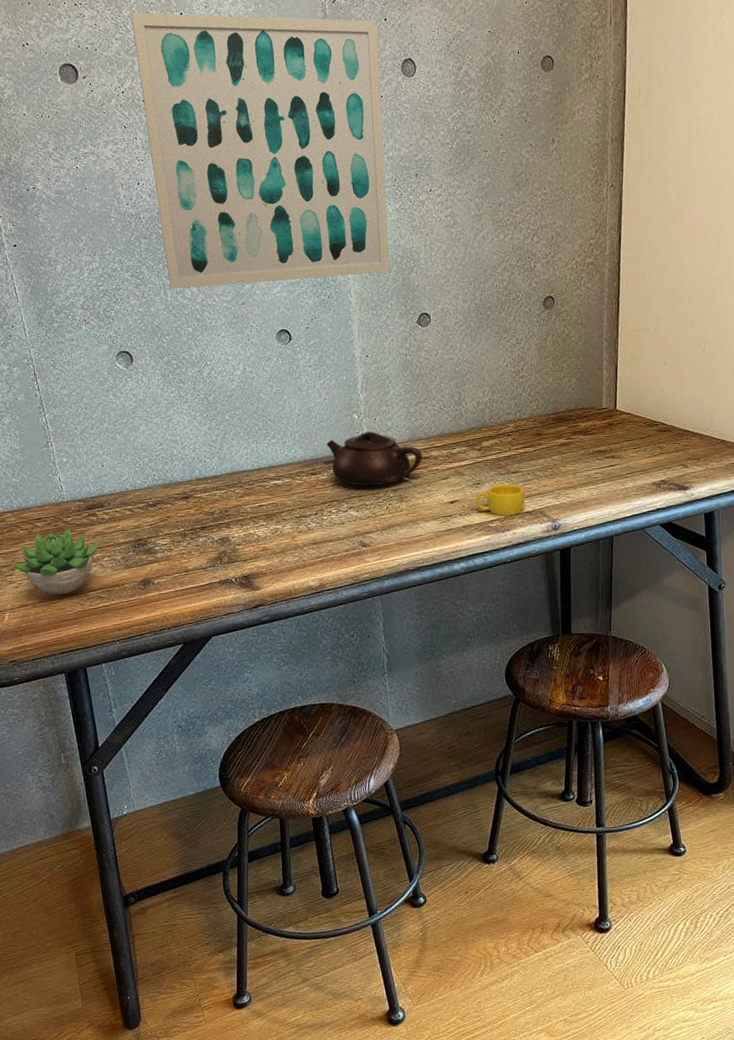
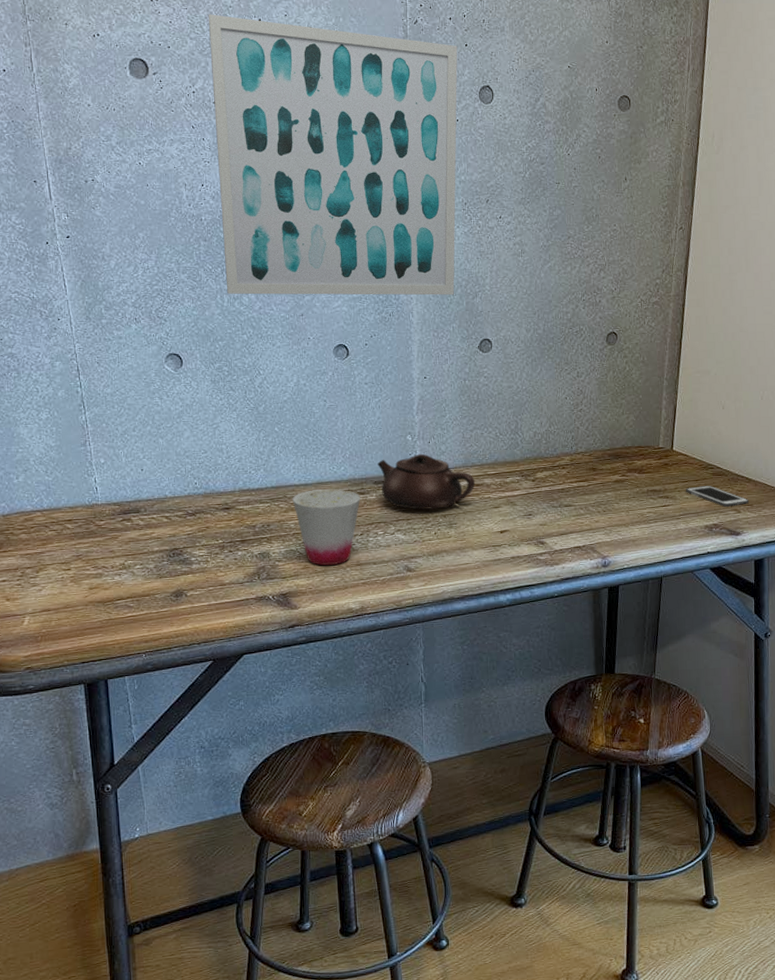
succulent plant: present [10,529,99,595] -> none [35,533,132,601]
cup: none [247,471,313,546] -> present [292,489,361,565]
cup: present [476,484,526,517] -> none [526,517,577,550]
cell phone: none [632,442,696,463] -> present [686,485,749,508]

